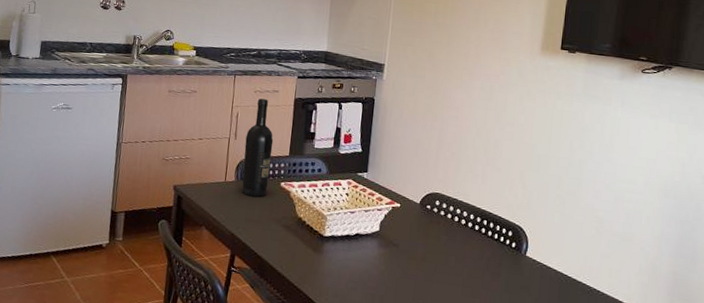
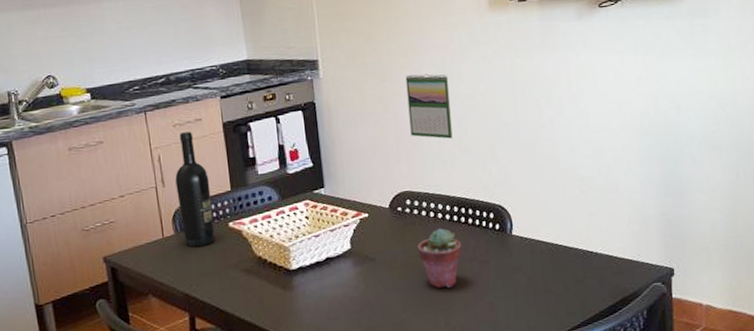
potted succulent: none [437,232,478,289] -> present [418,228,462,288]
calendar: none [451,93,494,157] -> present [405,74,453,139]

